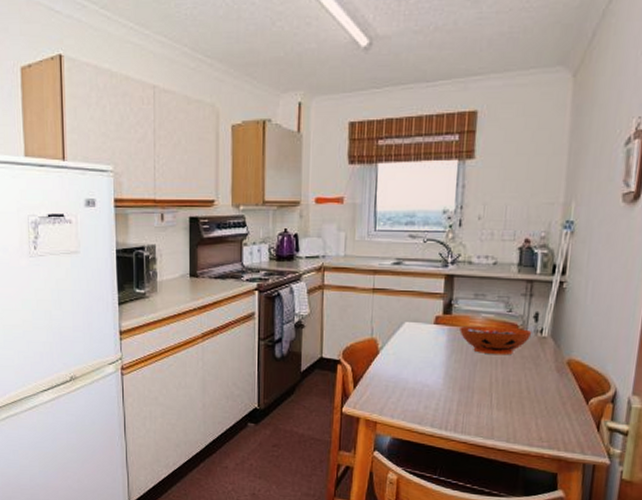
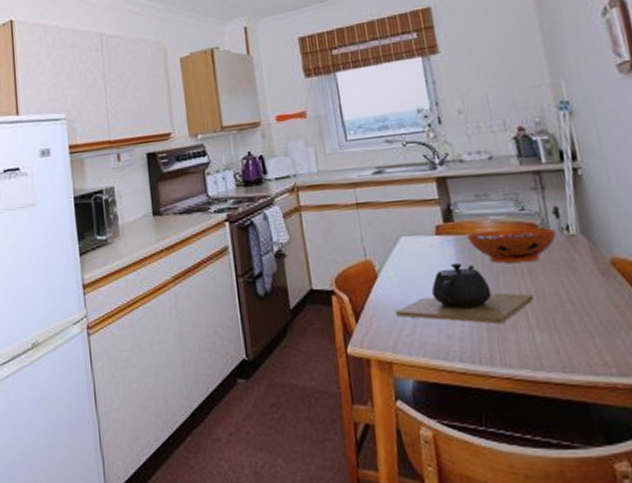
teapot: none [387,349,500,402] -> present [395,262,534,325]

